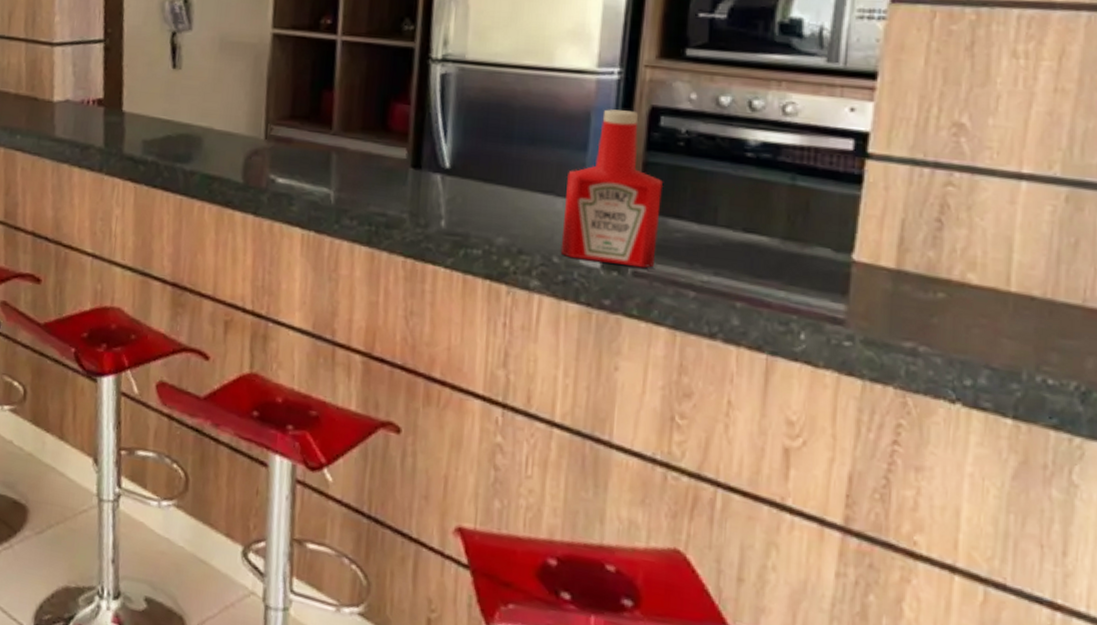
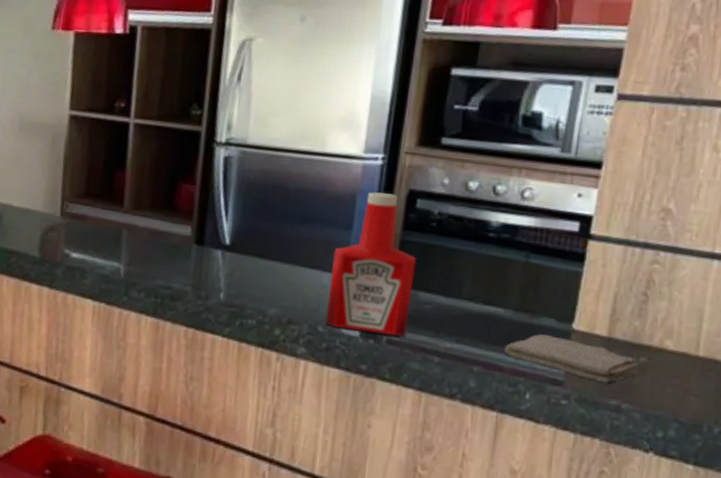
washcloth: none [772,266,936,323] -> present [504,334,639,384]

